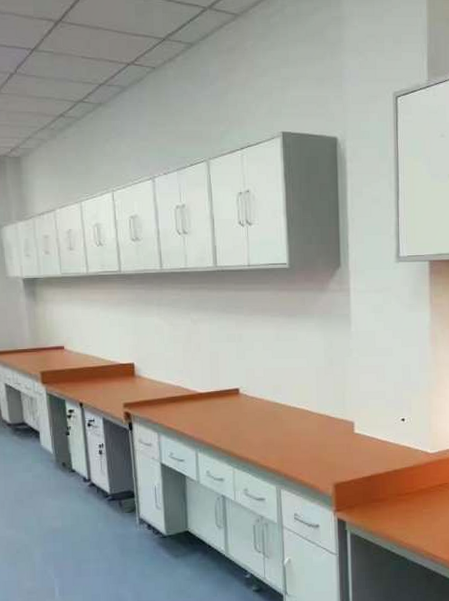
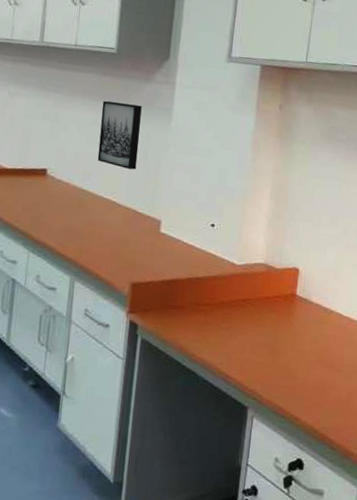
wall art: none [283,315,324,378] -> present [97,100,142,170]

